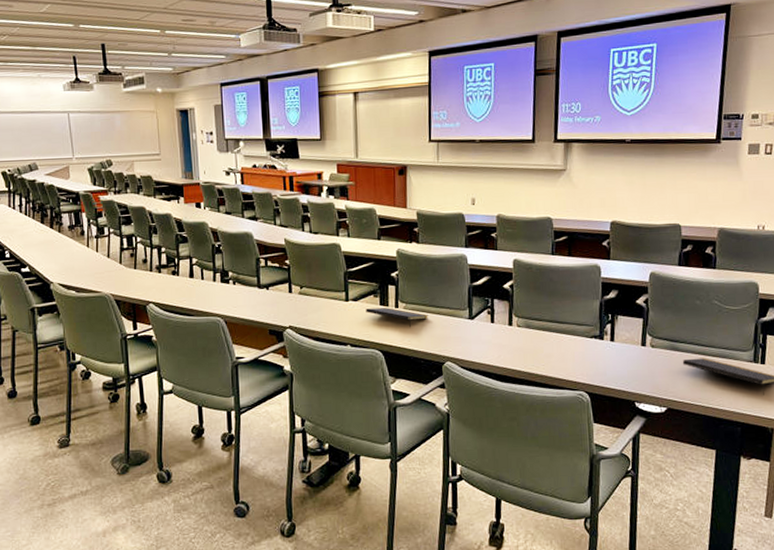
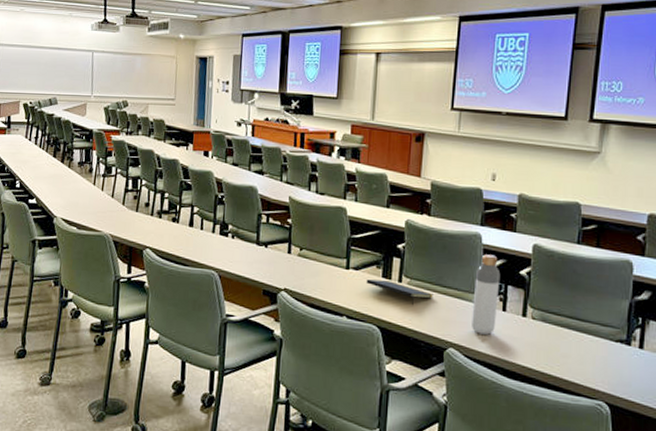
bottle: none [464,273,487,346] -> present [470,254,501,335]

